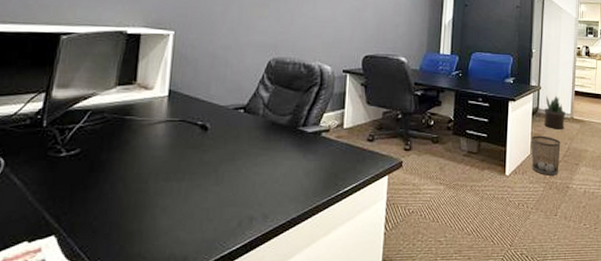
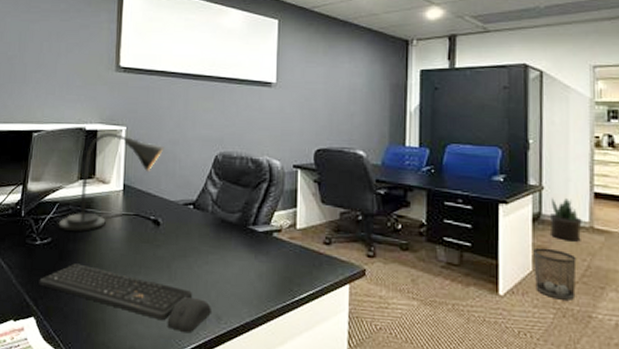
computer keyboard: none [62,174,239,224] -> present [39,263,192,320]
desk lamp: none [87,36,216,140] -> present [56,132,164,231]
computer mouse: none [211,198,258,235] -> present [167,296,211,333]

